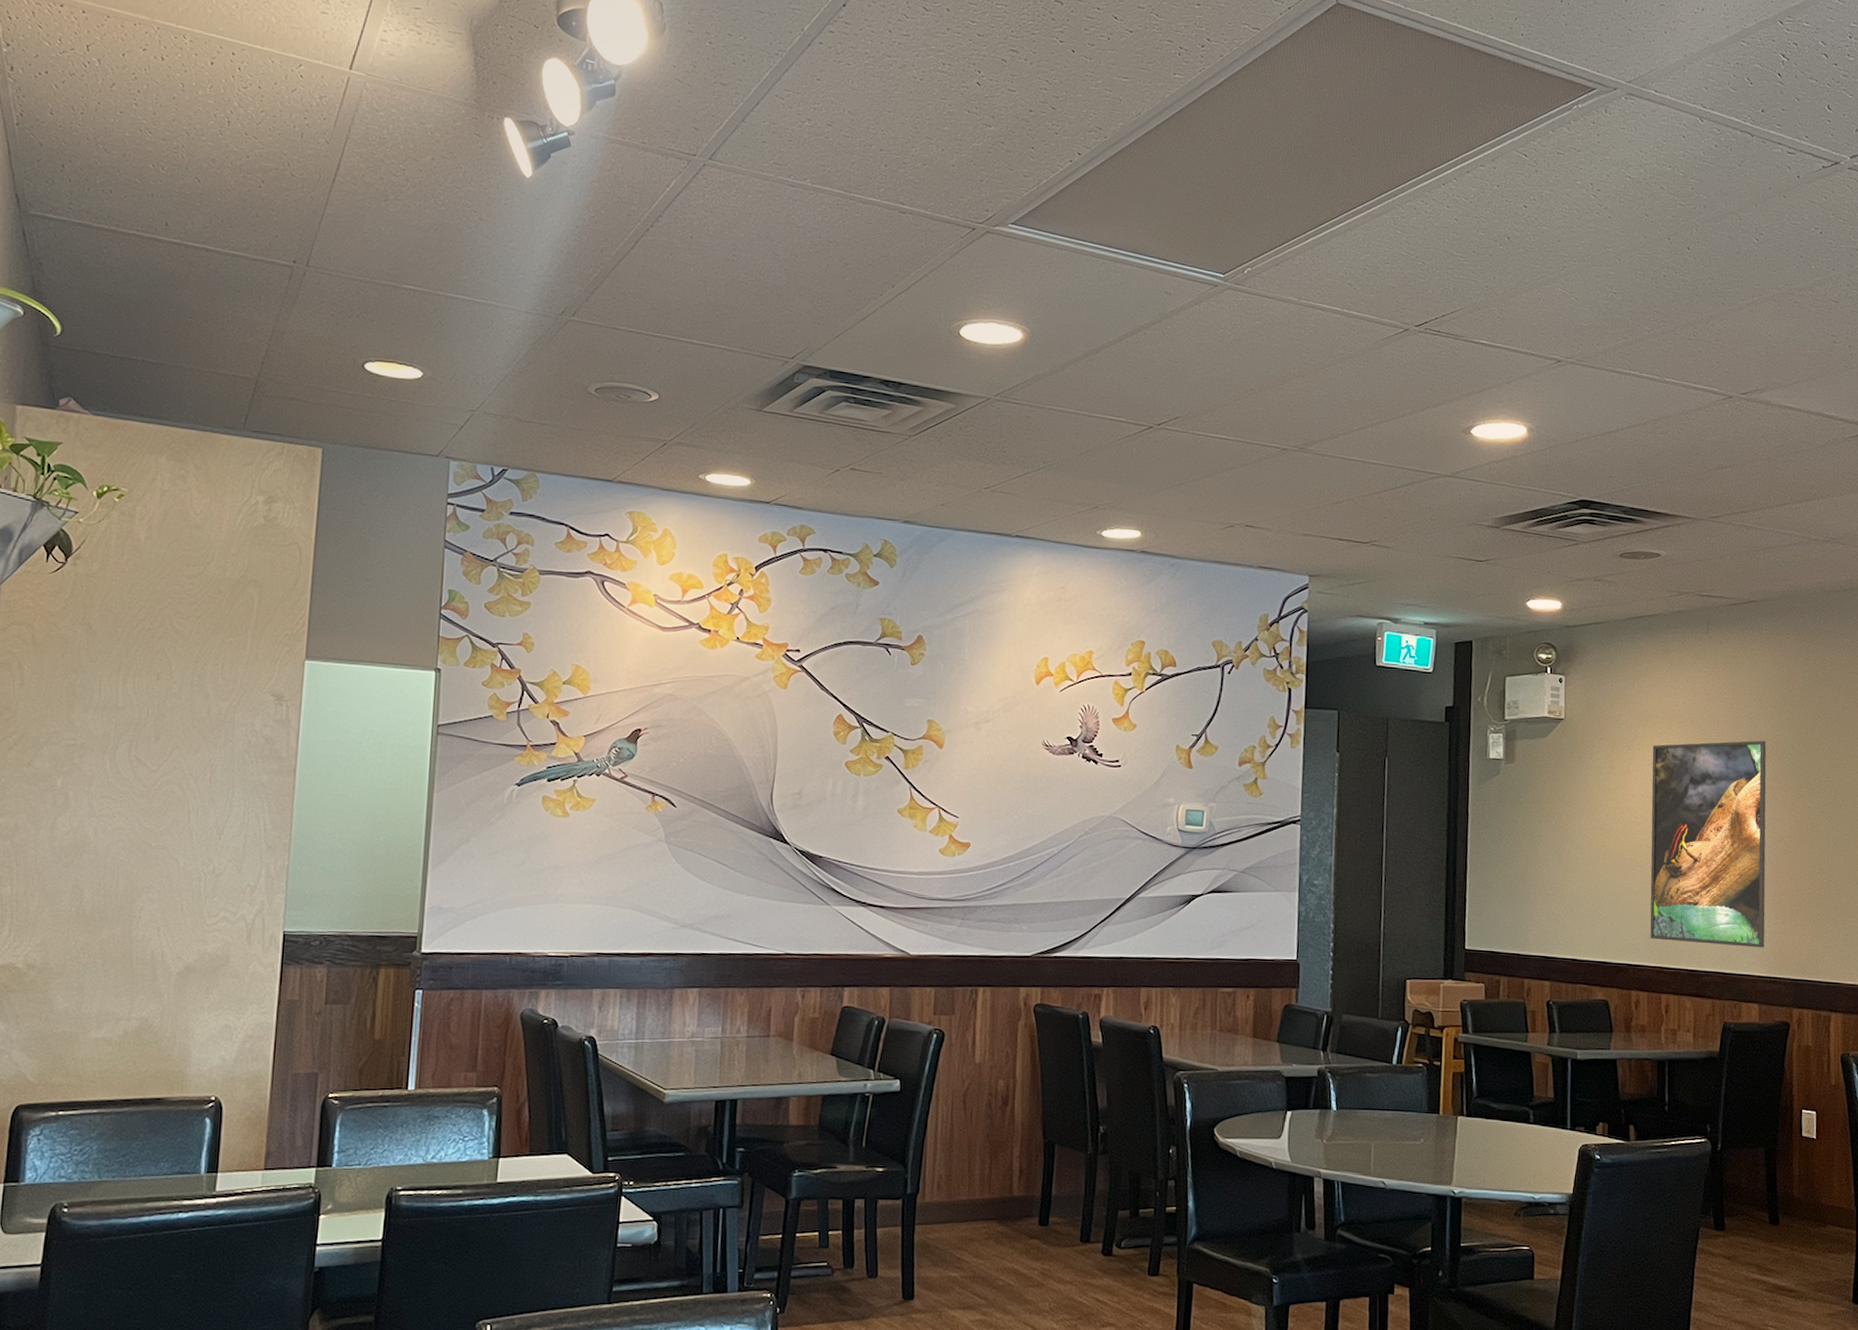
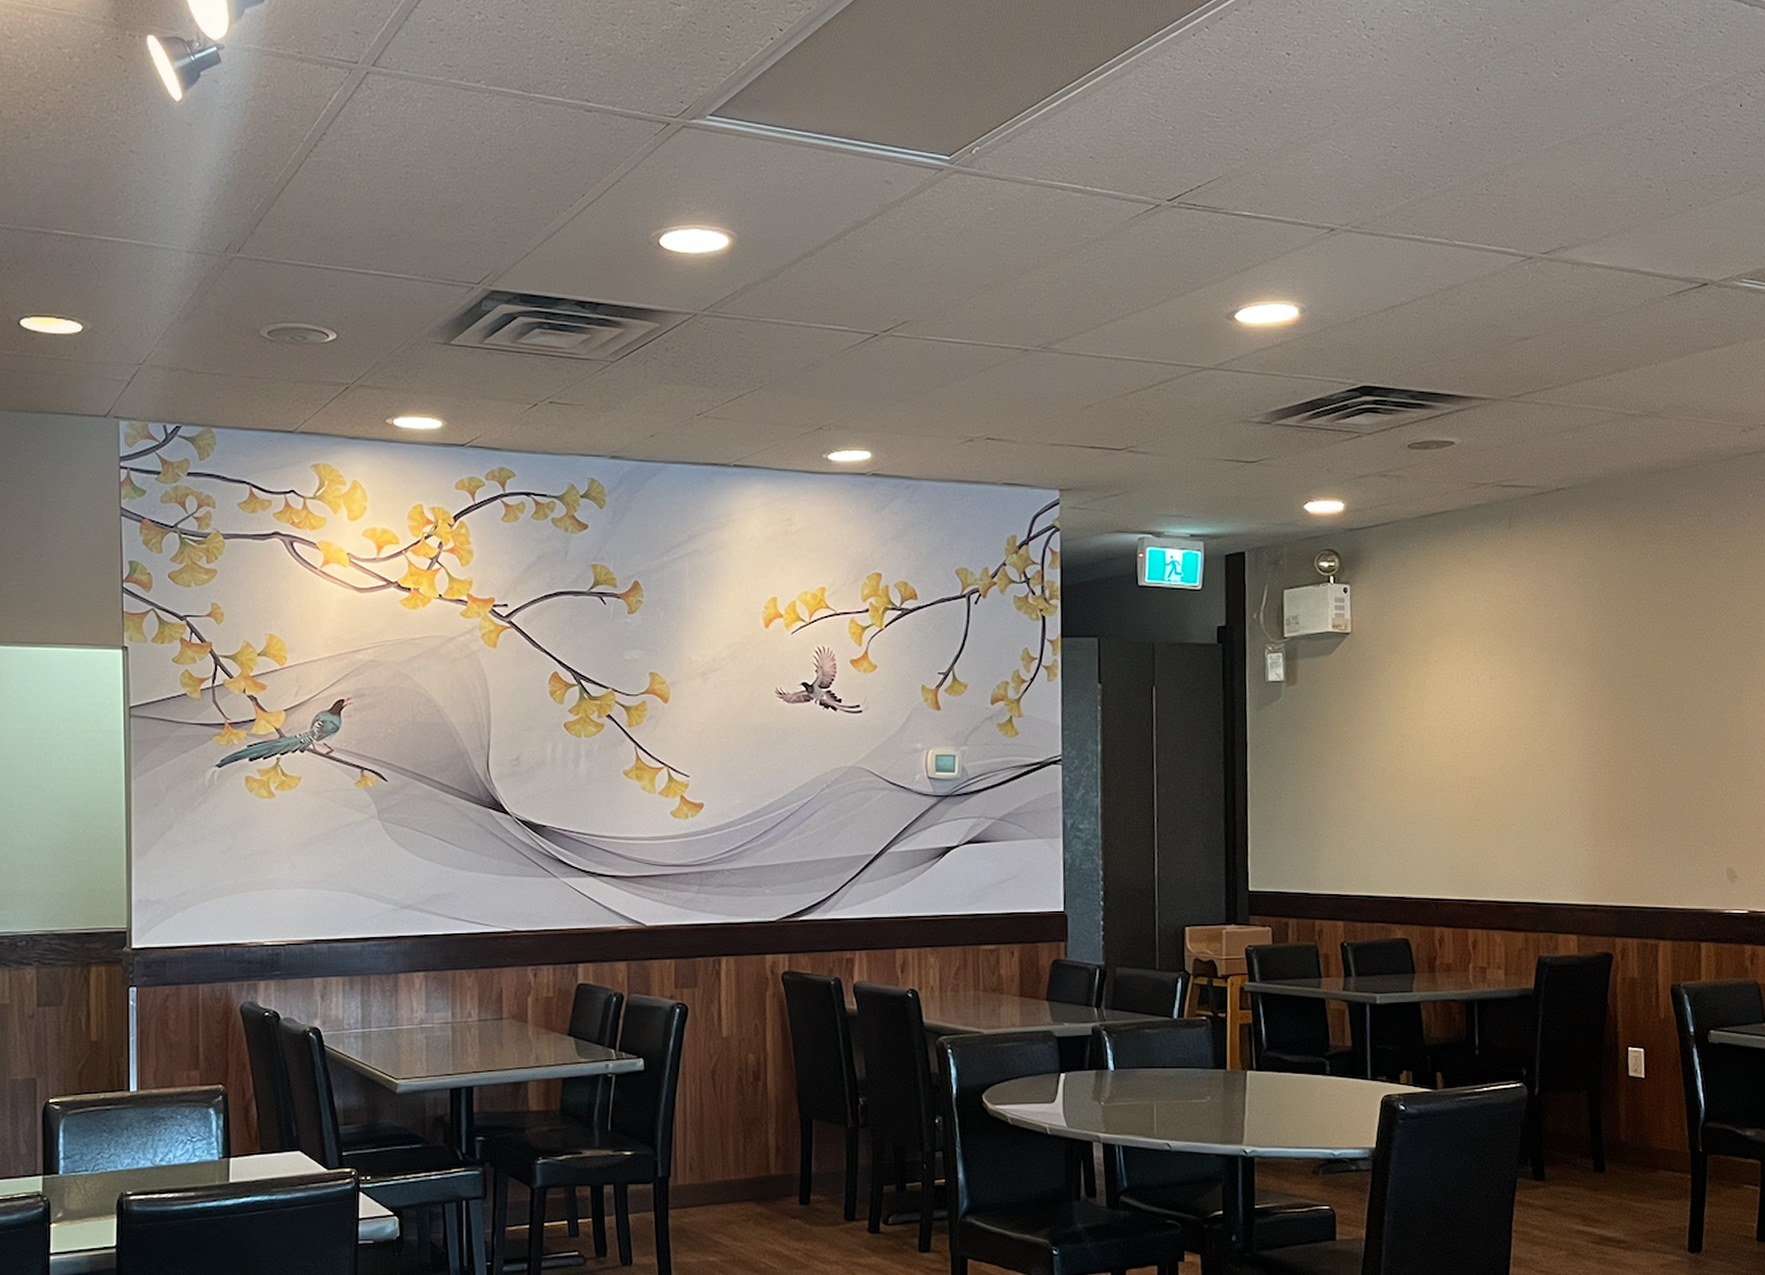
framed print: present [1650,740,1767,948] -> none [1451,645,1583,874]

